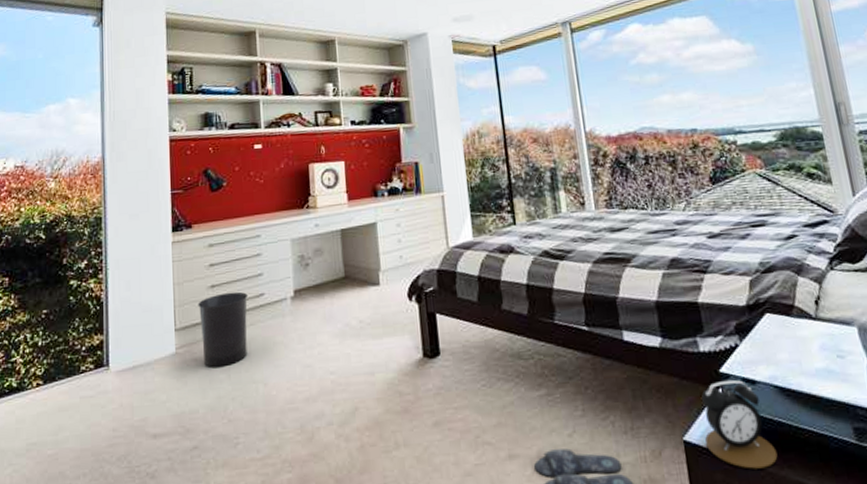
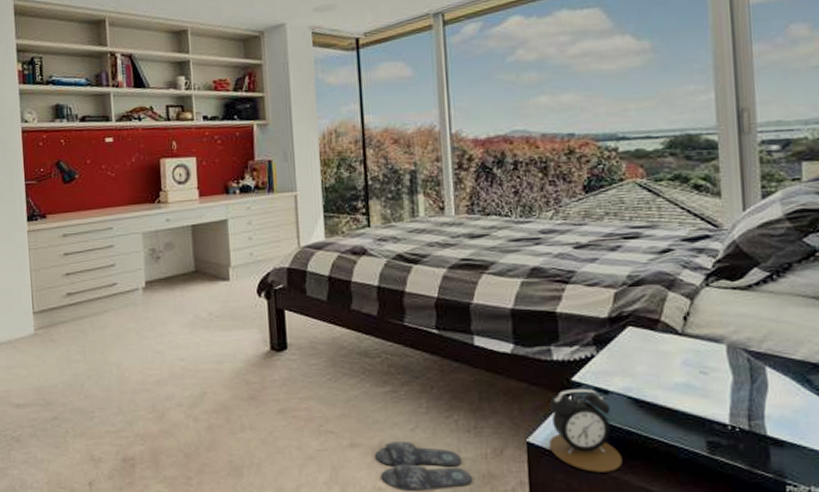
waste bin: present [198,291,248,368] -> none [54,280,102,349]

